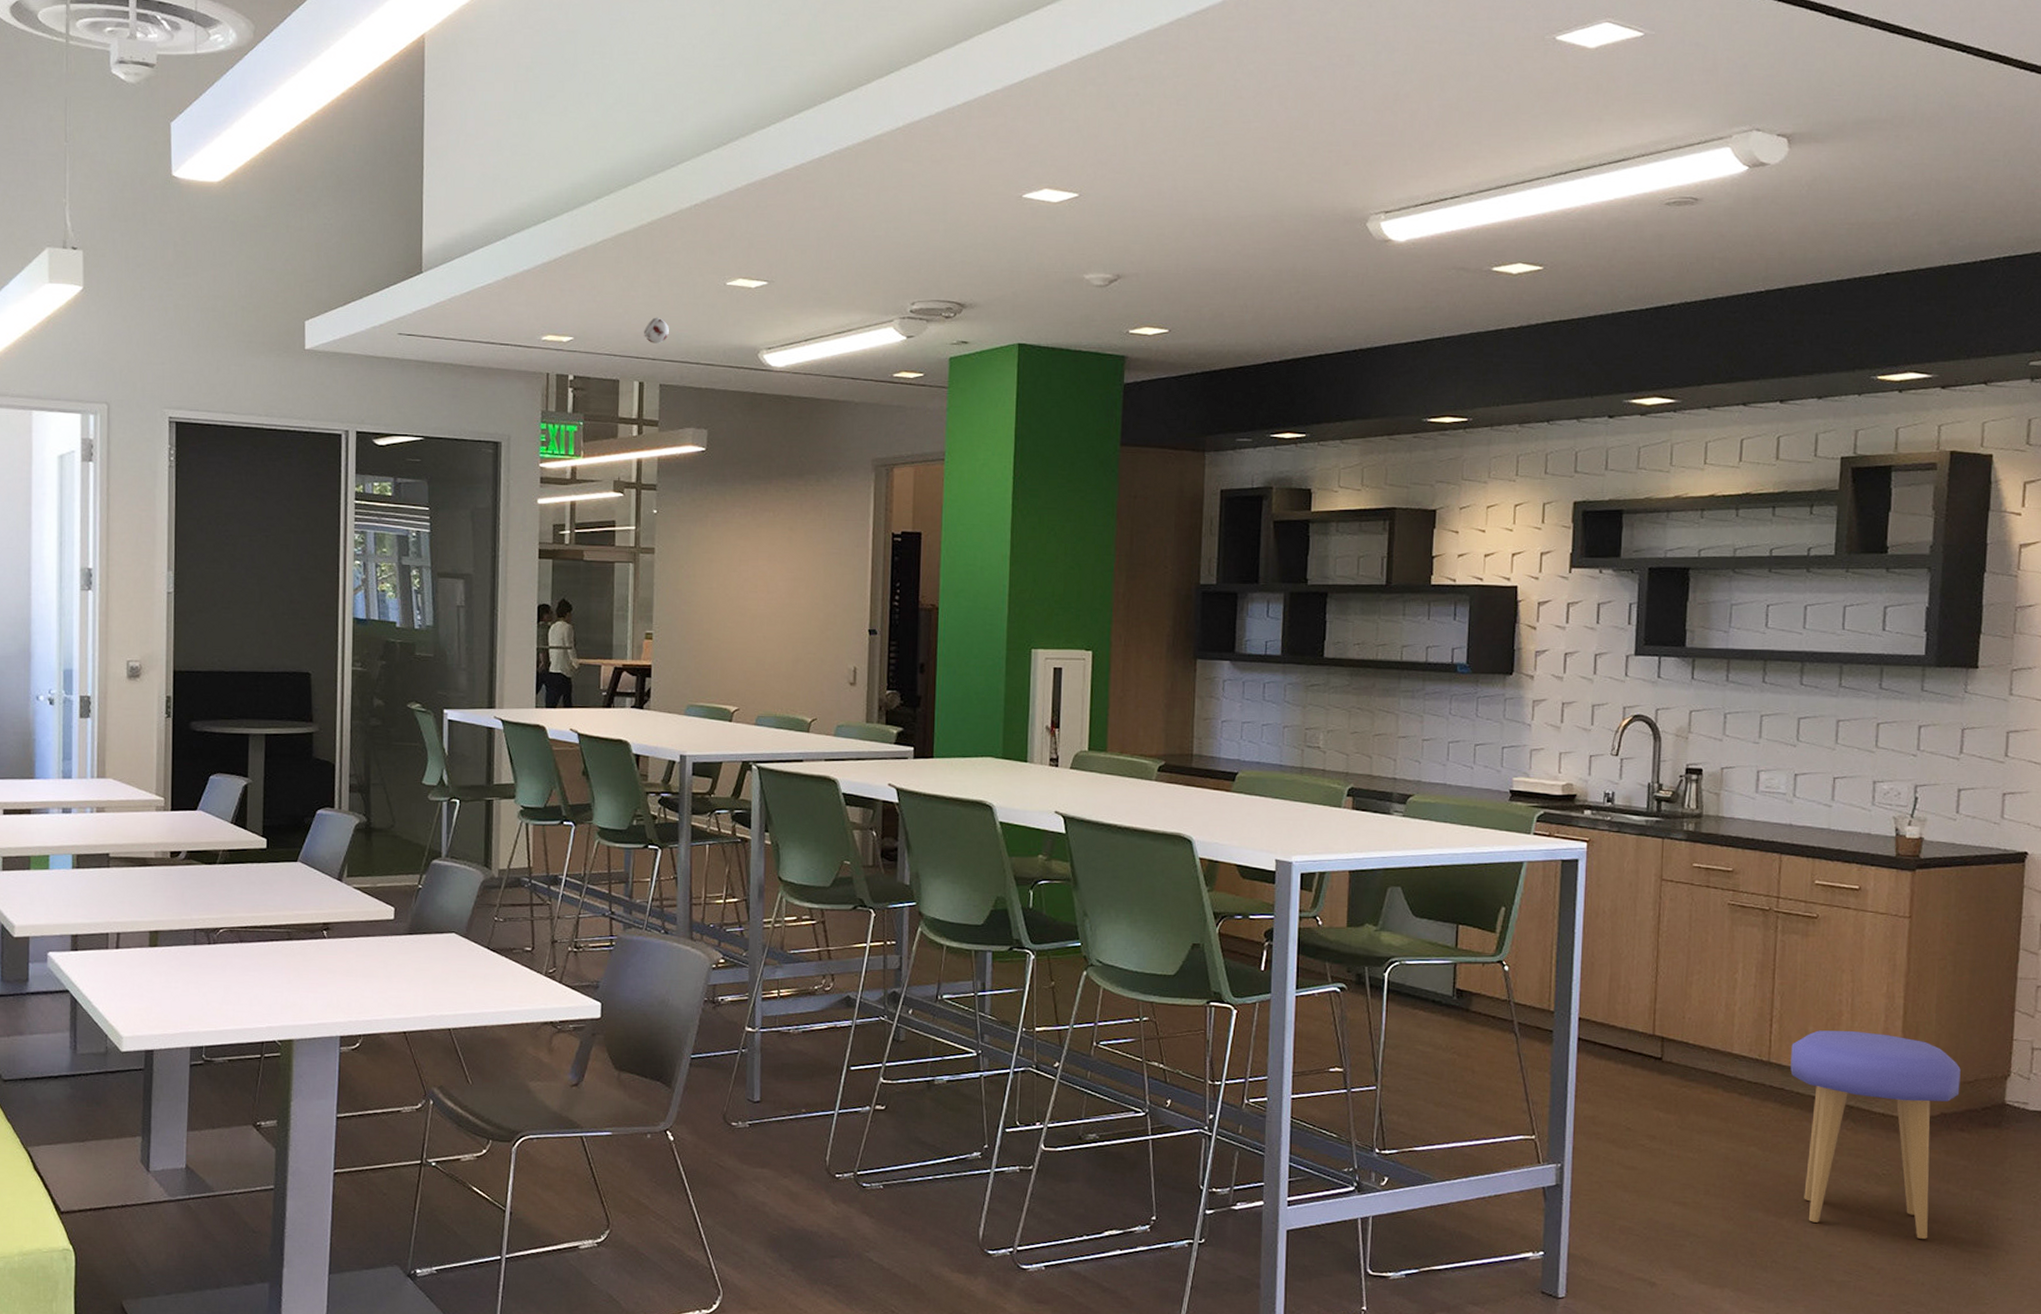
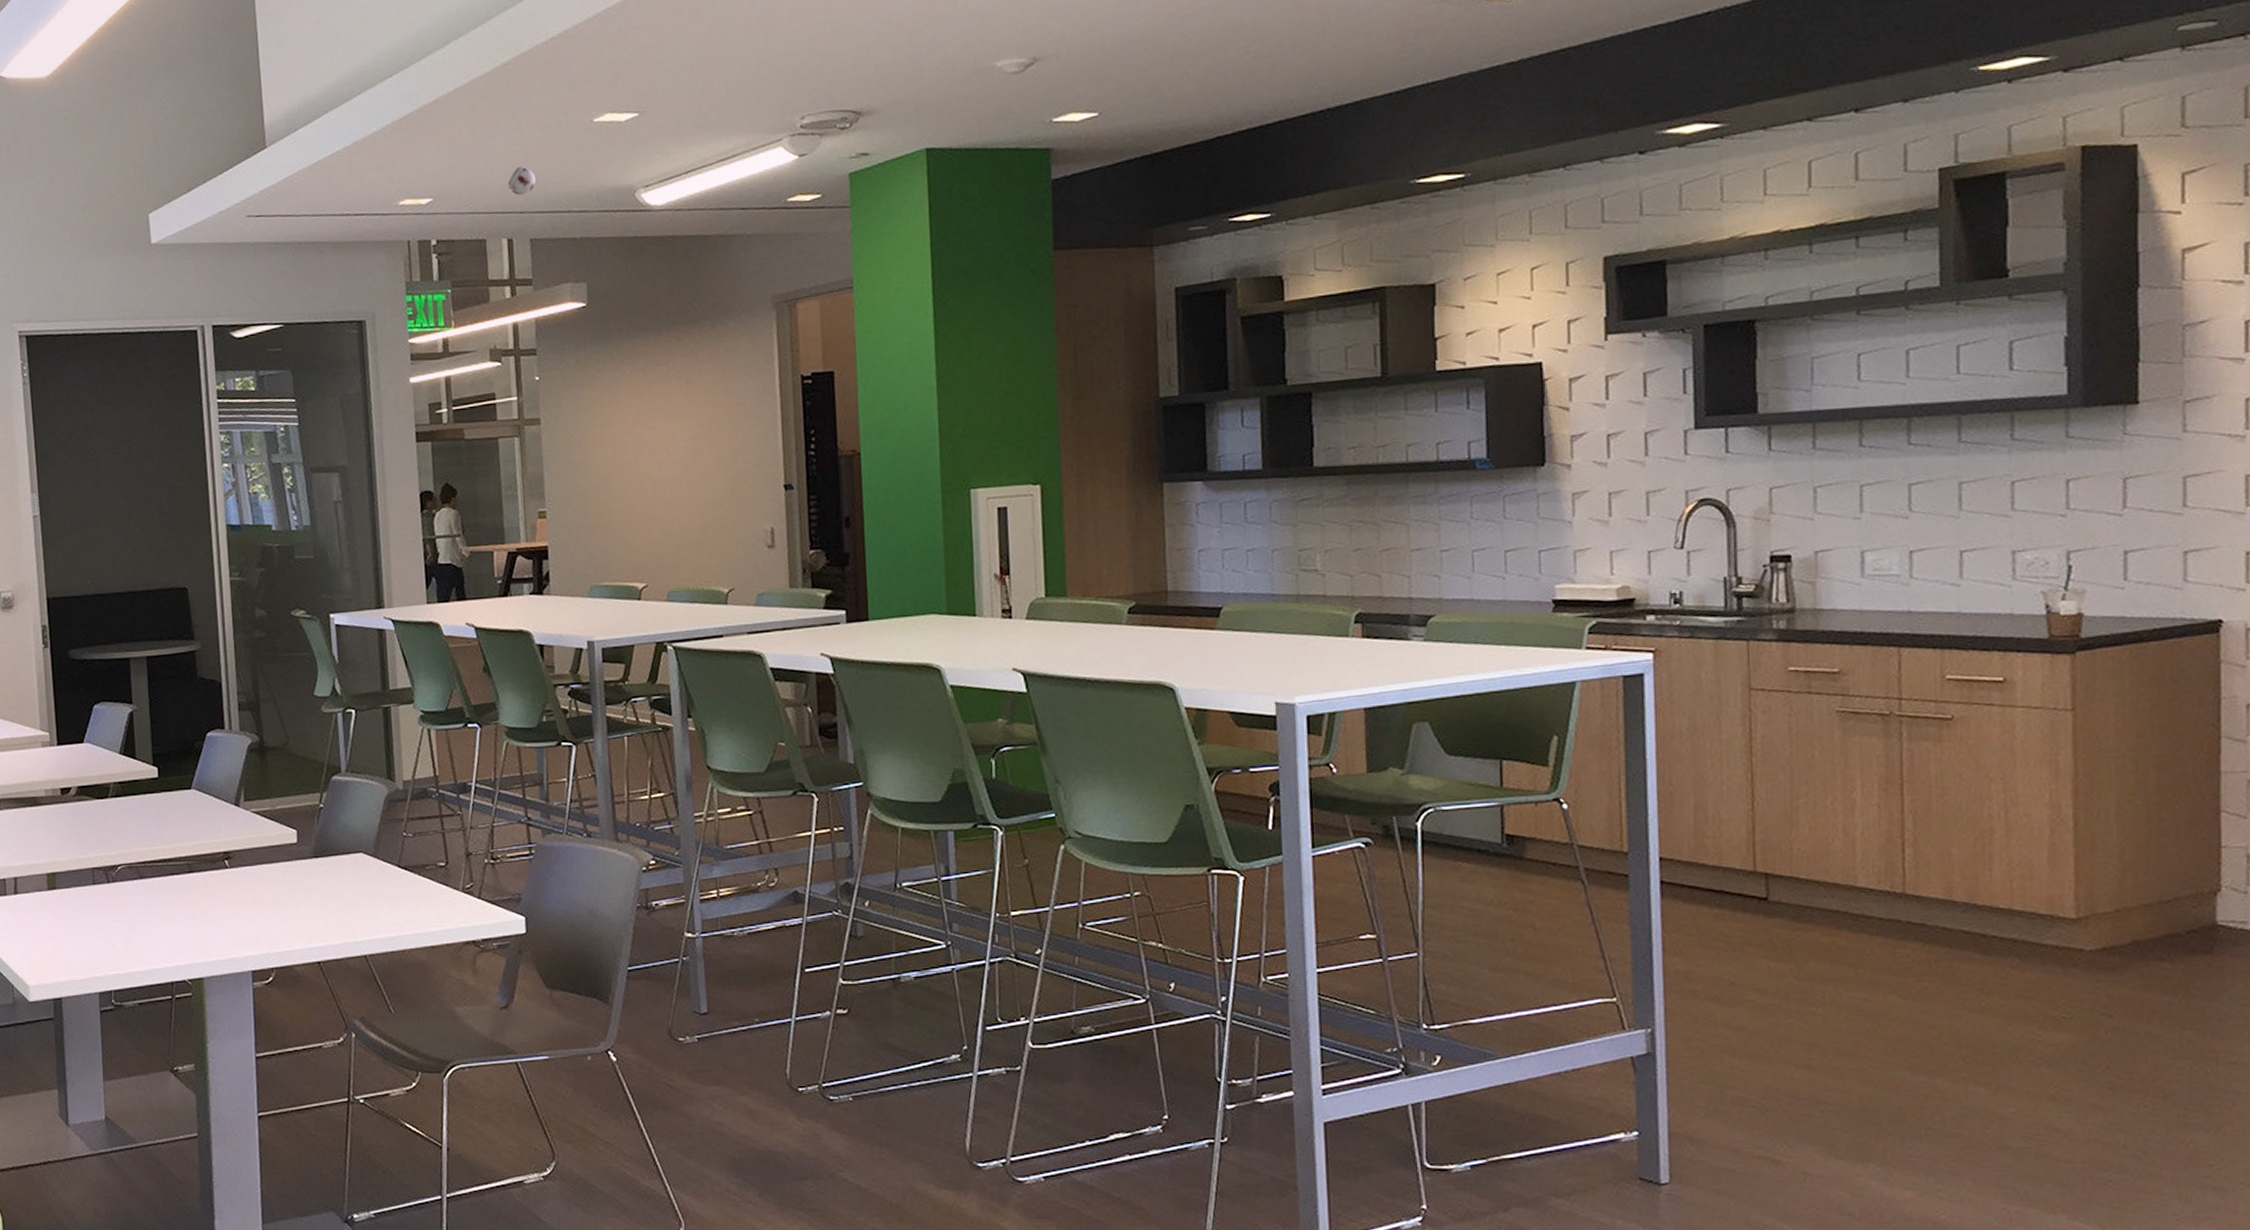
stool: present [1790,1030,1961,1239] -> none [1931,850,2155,1092]

